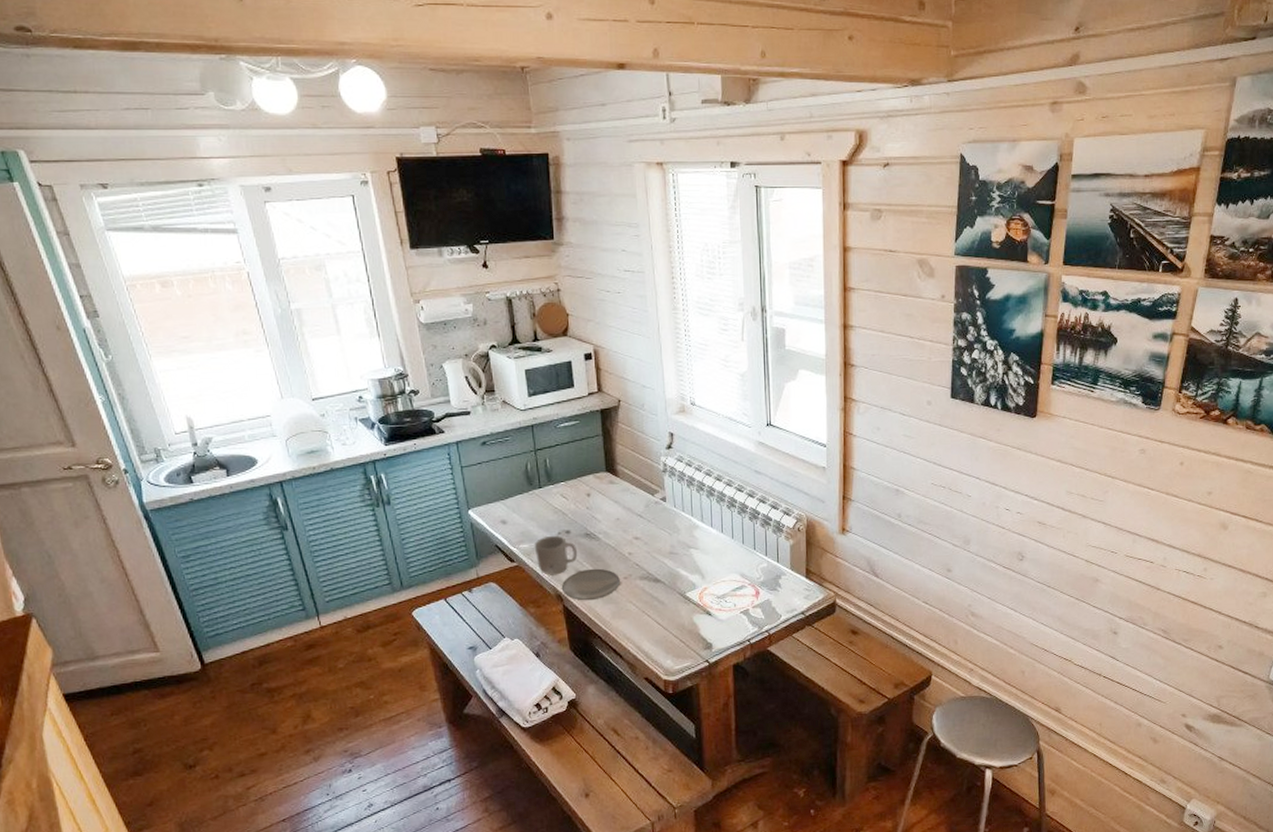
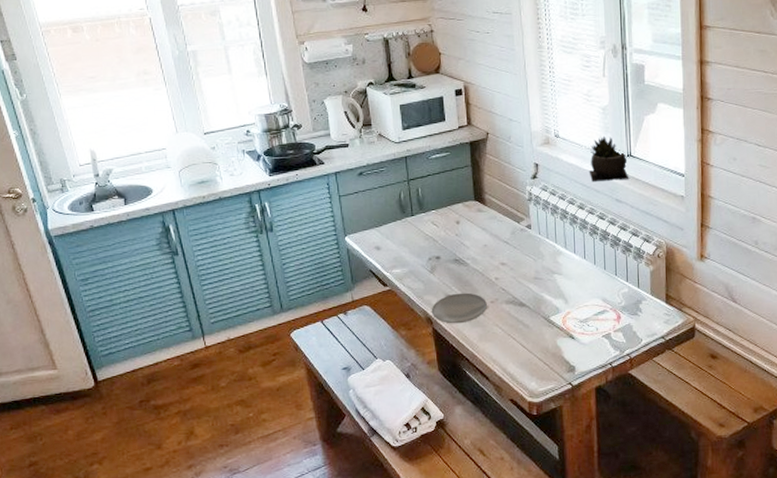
mug: present [534,535,578,576] -> none [406,261,447,299]
succulent plant: none [726,403,769,453] -> present [589,135,629,183]

